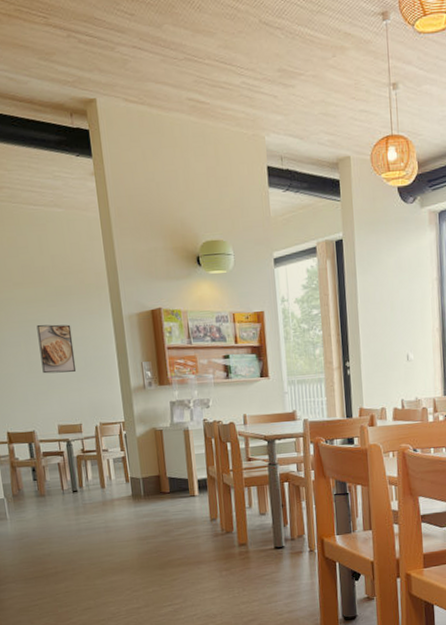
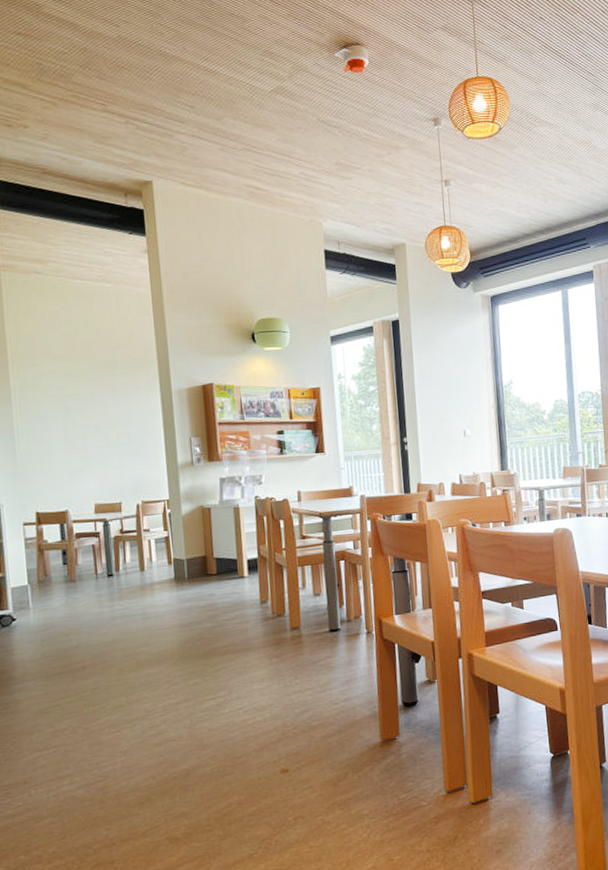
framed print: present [36,324,77,374] -> none [77,399,119,450]

